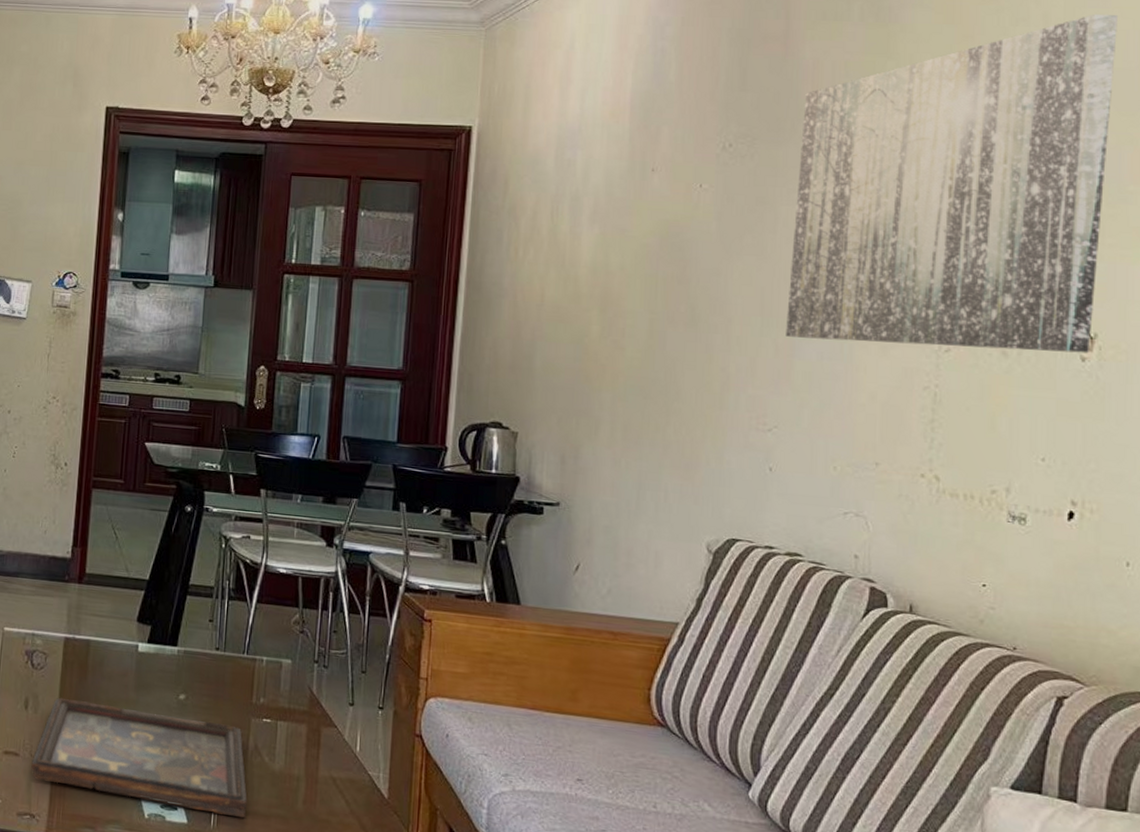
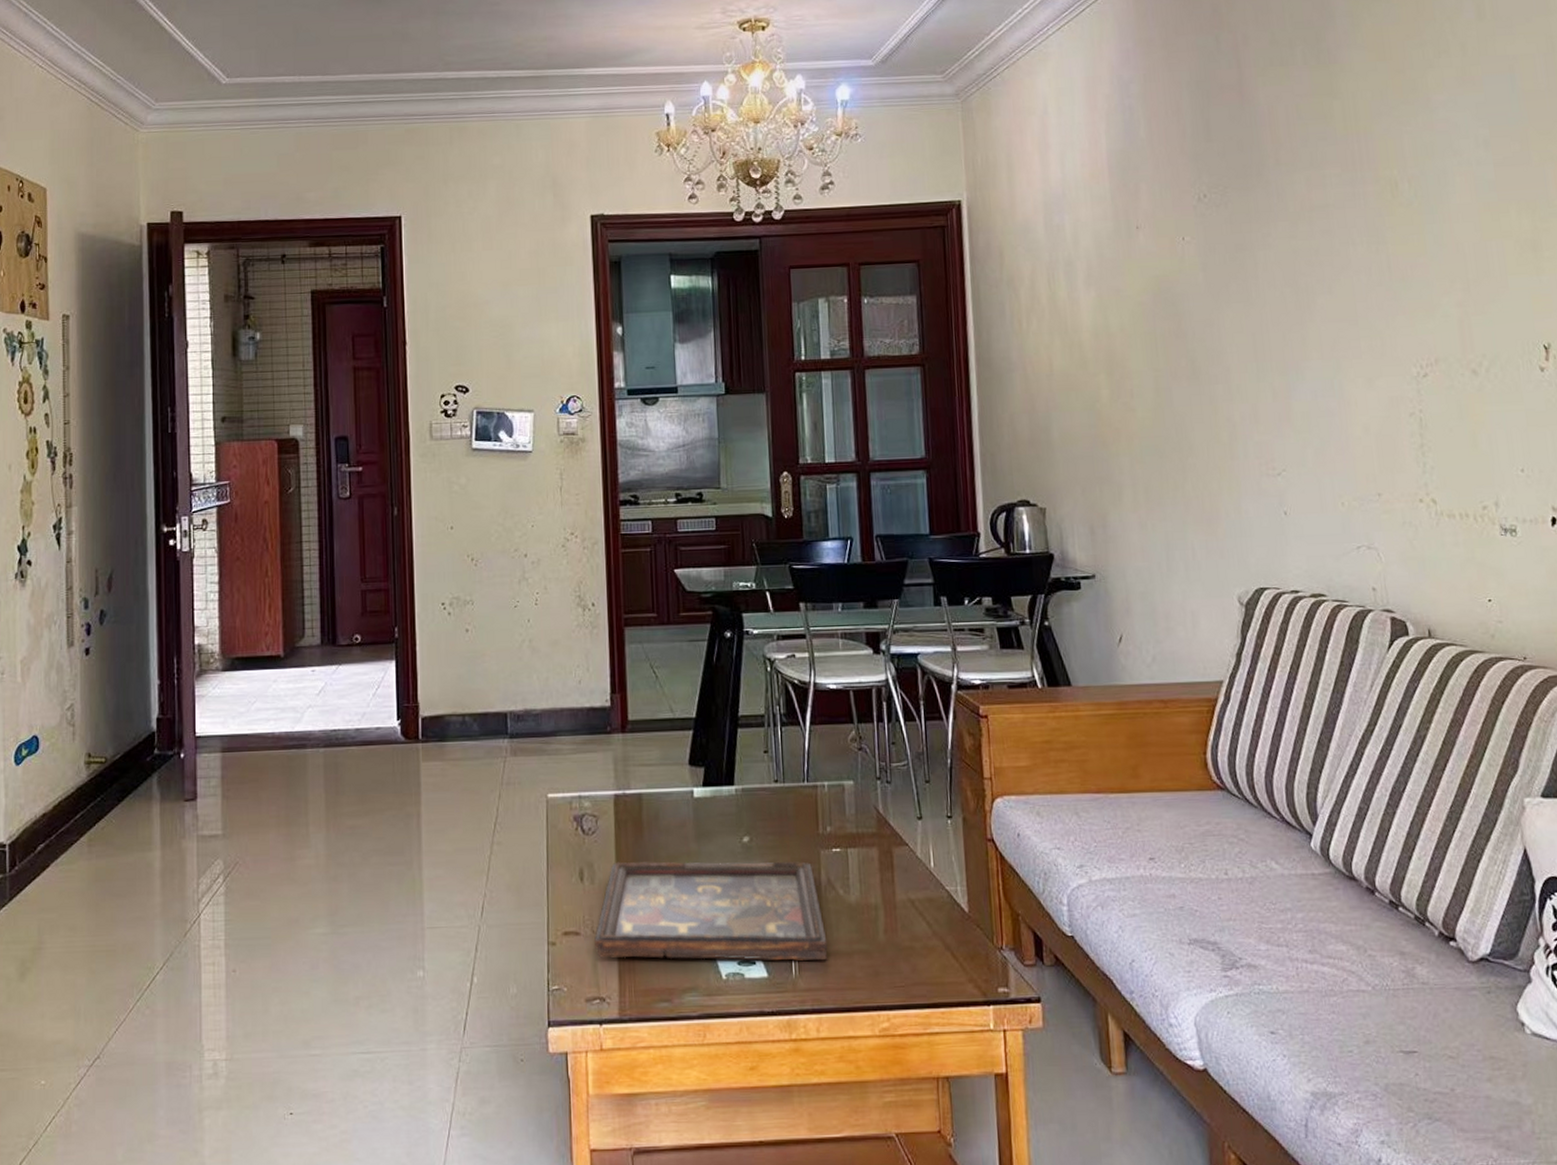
wall art: present [786,13,1117,354] -> none [1265,40,1546,379]

